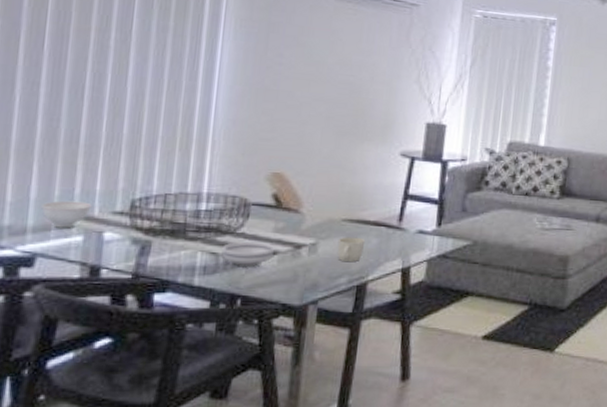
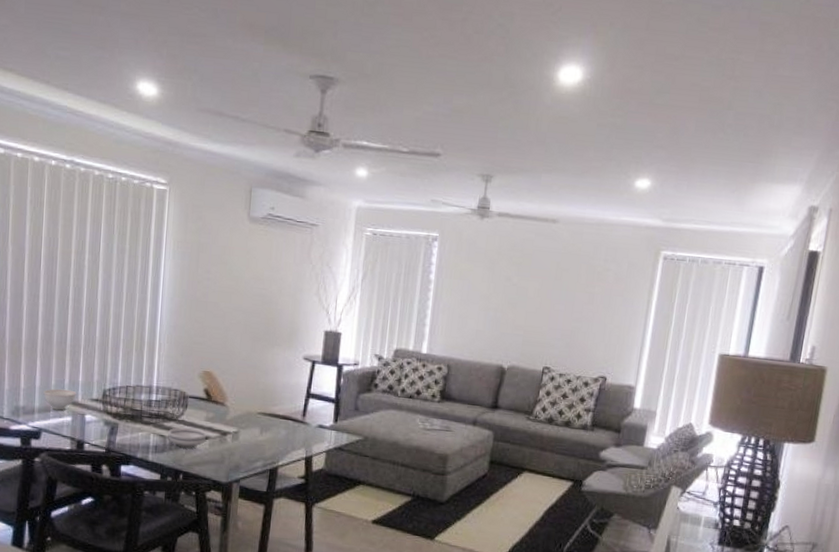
mug: present [337,237,366,263] -> none [254,427,276,450]

